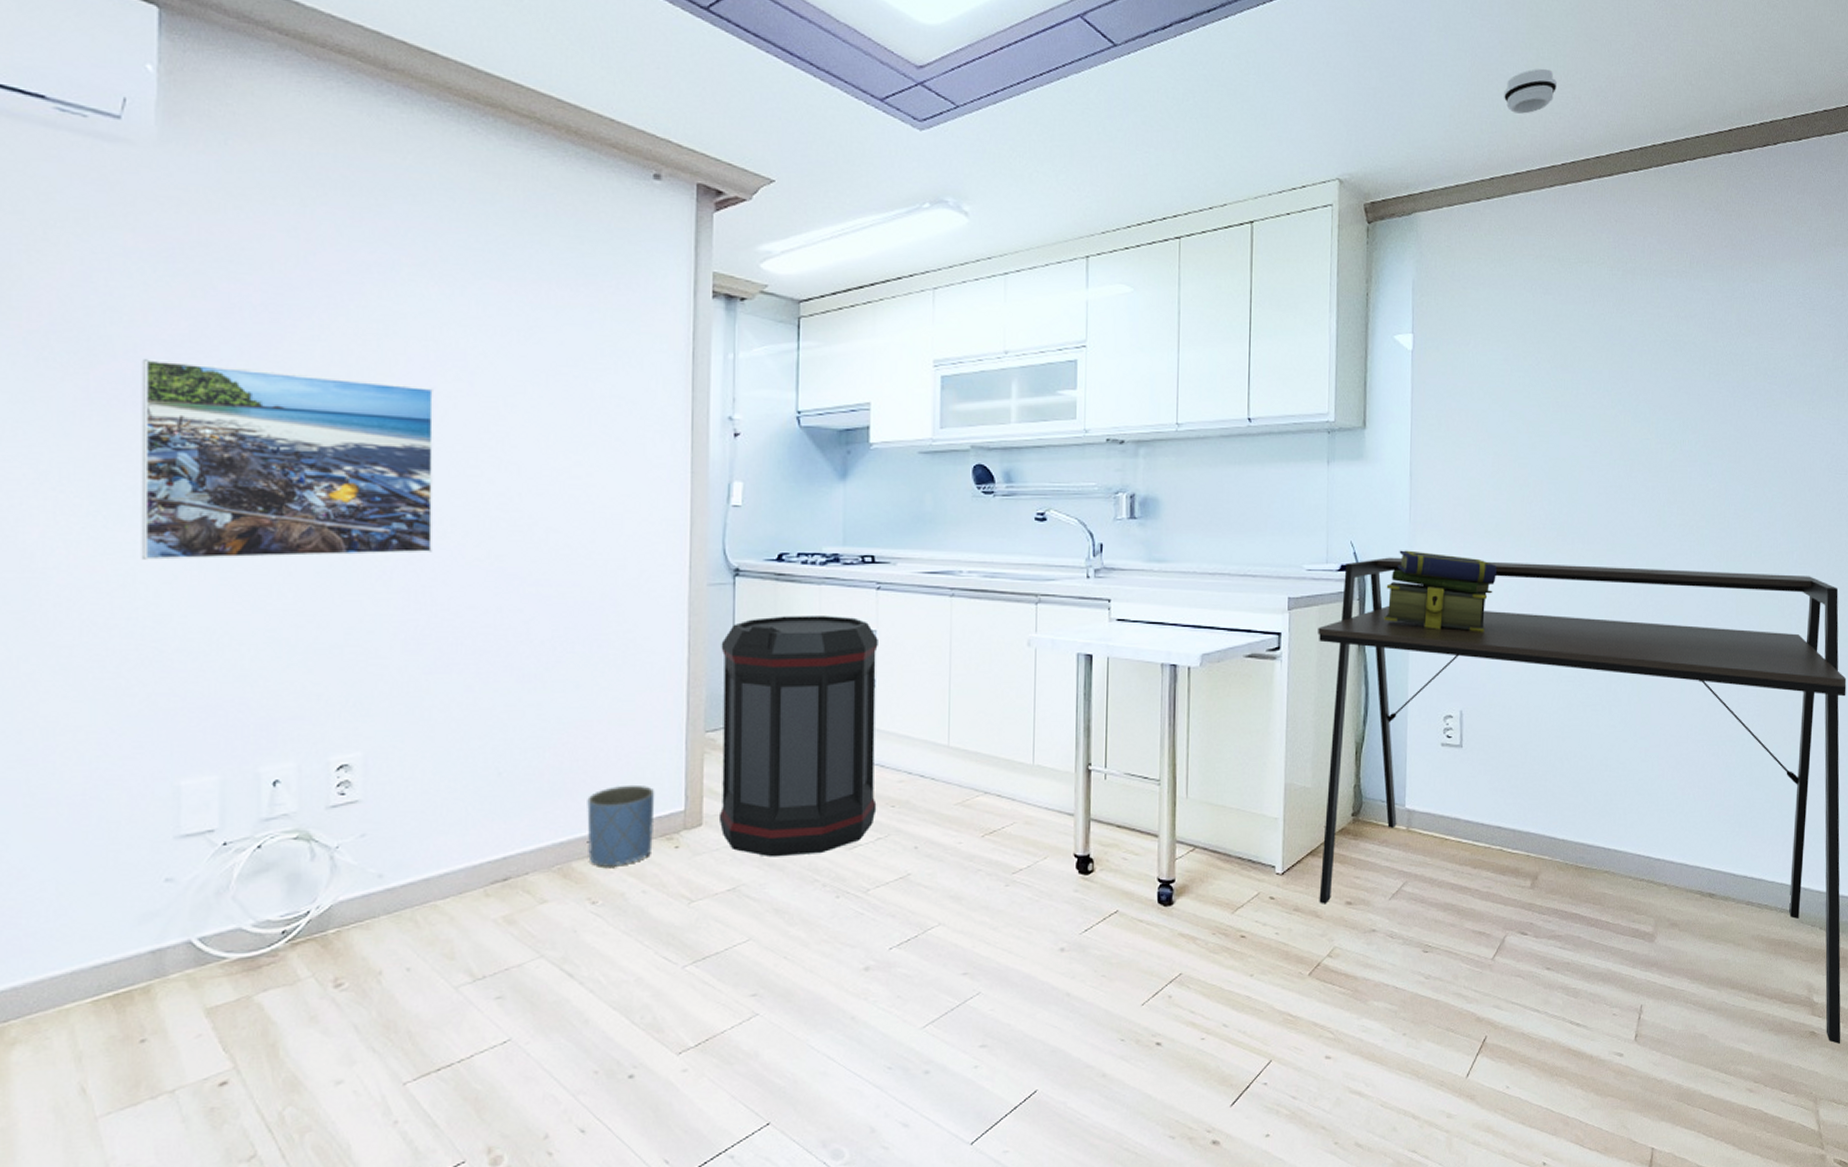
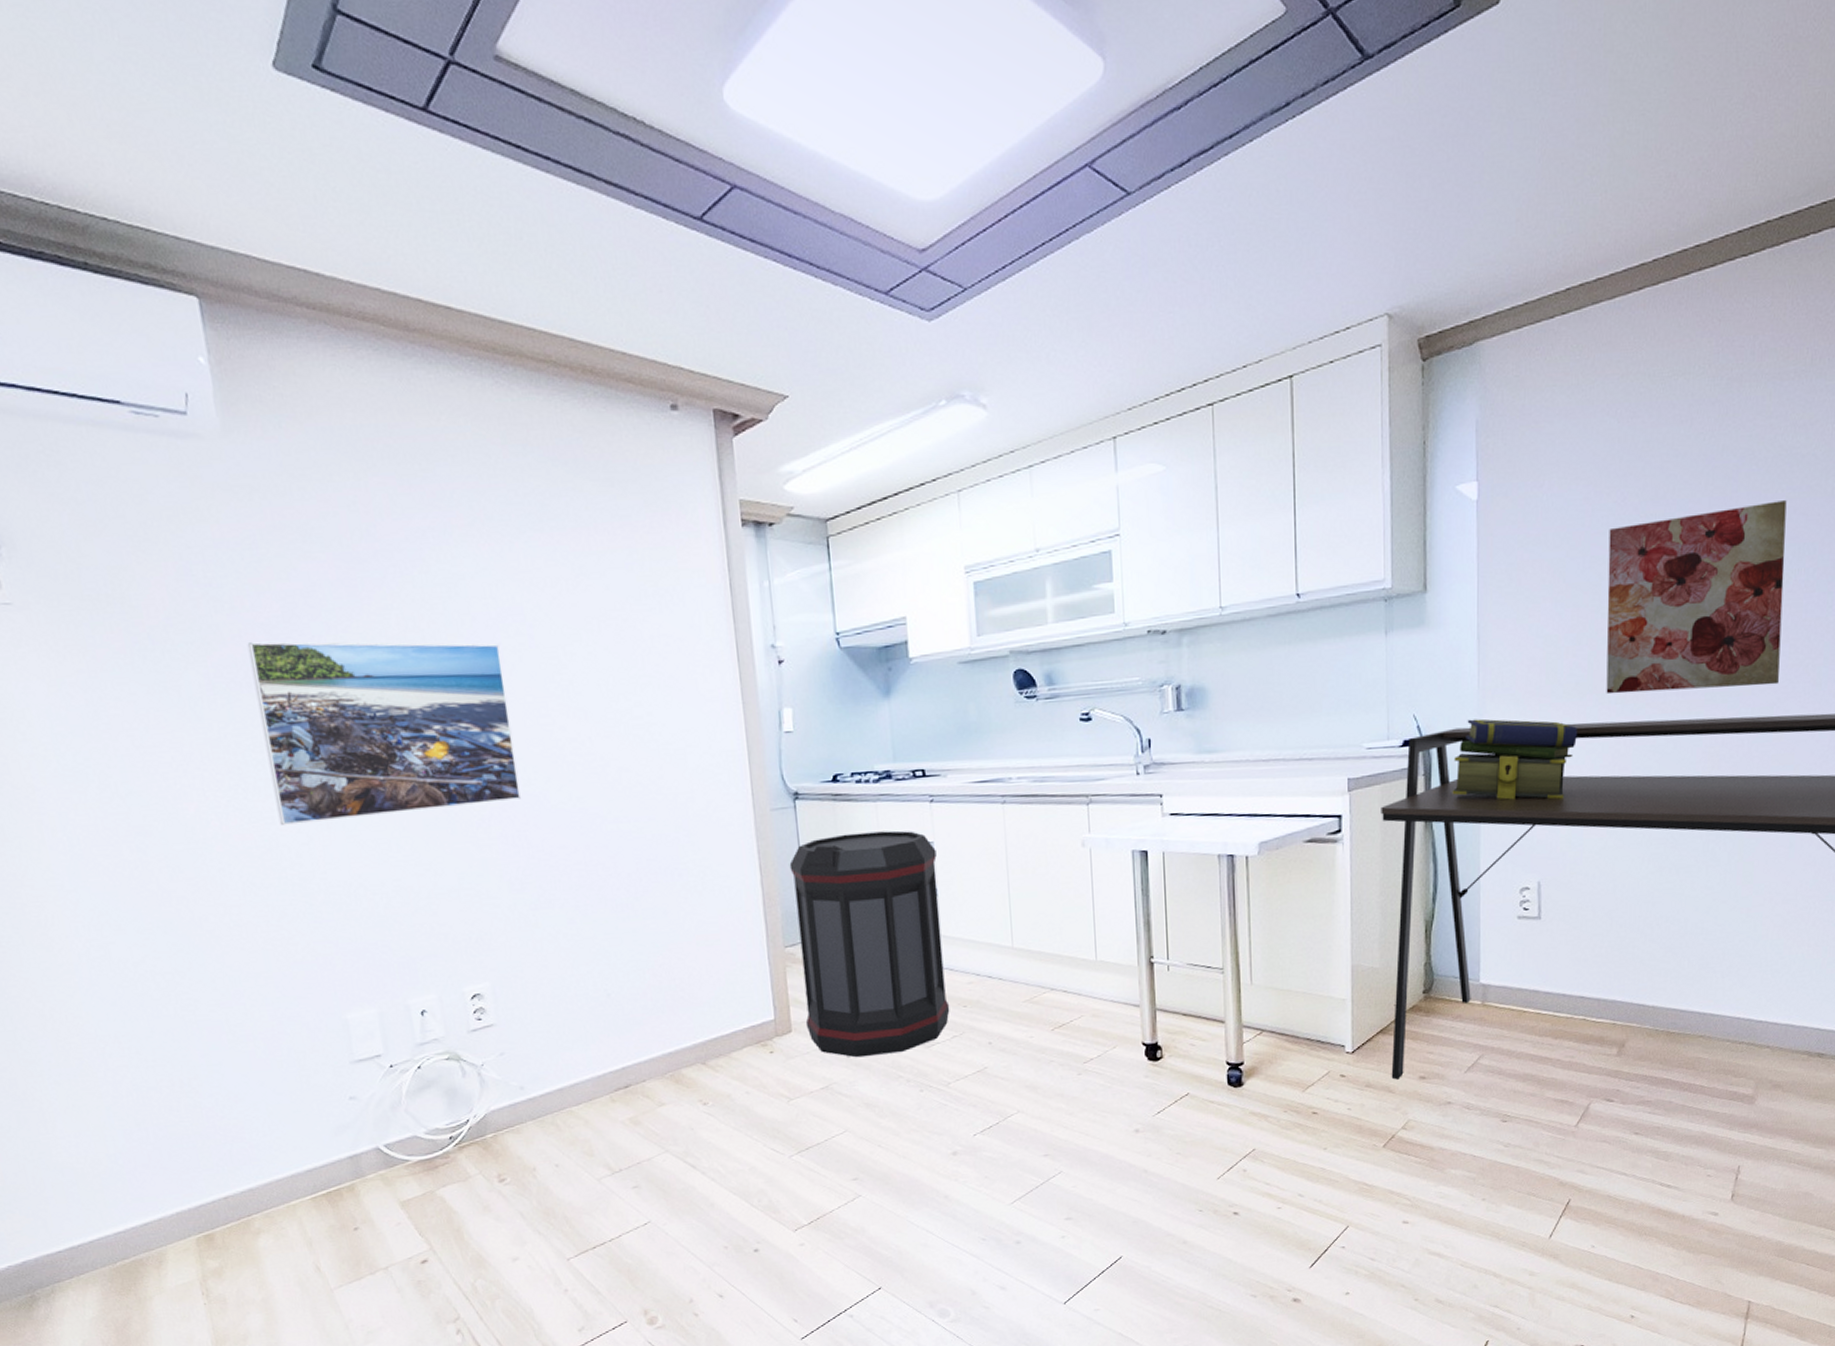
planter: present [587,784,655,869] -> none [687,998,750,1074]
smoke detector: present [1504,68,1557,114] -> none [1582,145,1647,206]
wall art: none [1522,379,1673,541] -> present [1606,500,1787,695]

